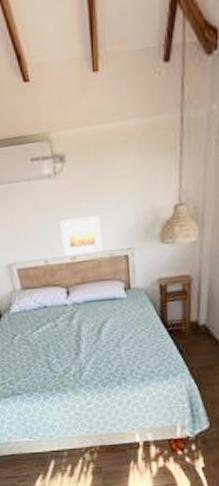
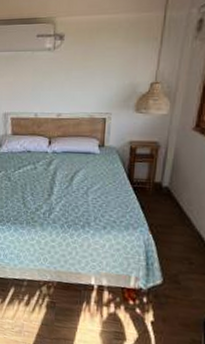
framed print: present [60,215,103,256] -> none [51,84,86,113]

